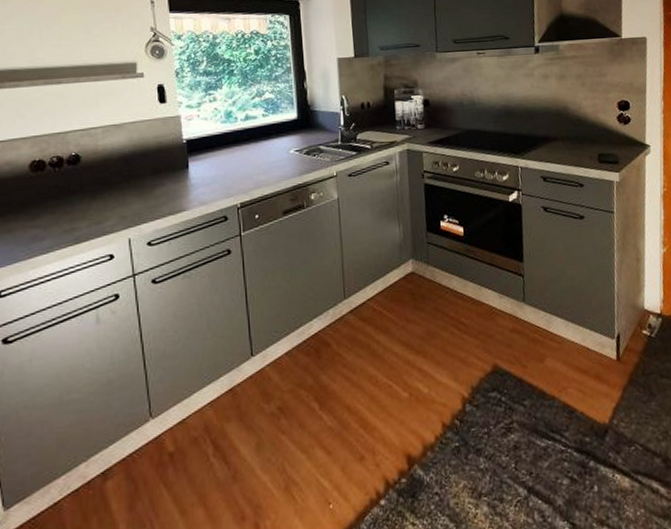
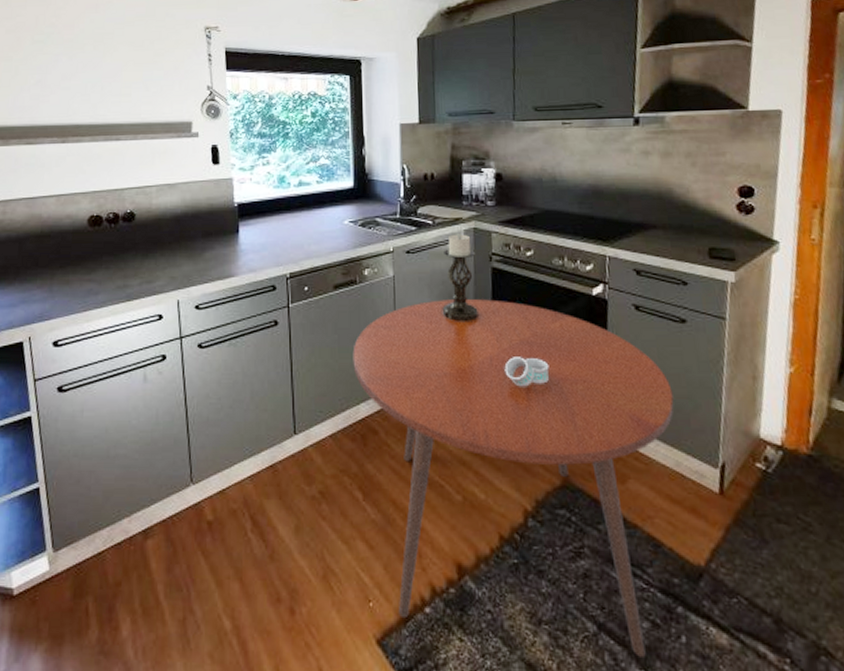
dining table: none [303,212,579,514] -> present [352,299,674,657]
candle holder: none [382,154,416,236] -> present [442,232,480,322]
napkin ring: none [439,261,477,288] -> present [504,357,550,387]

